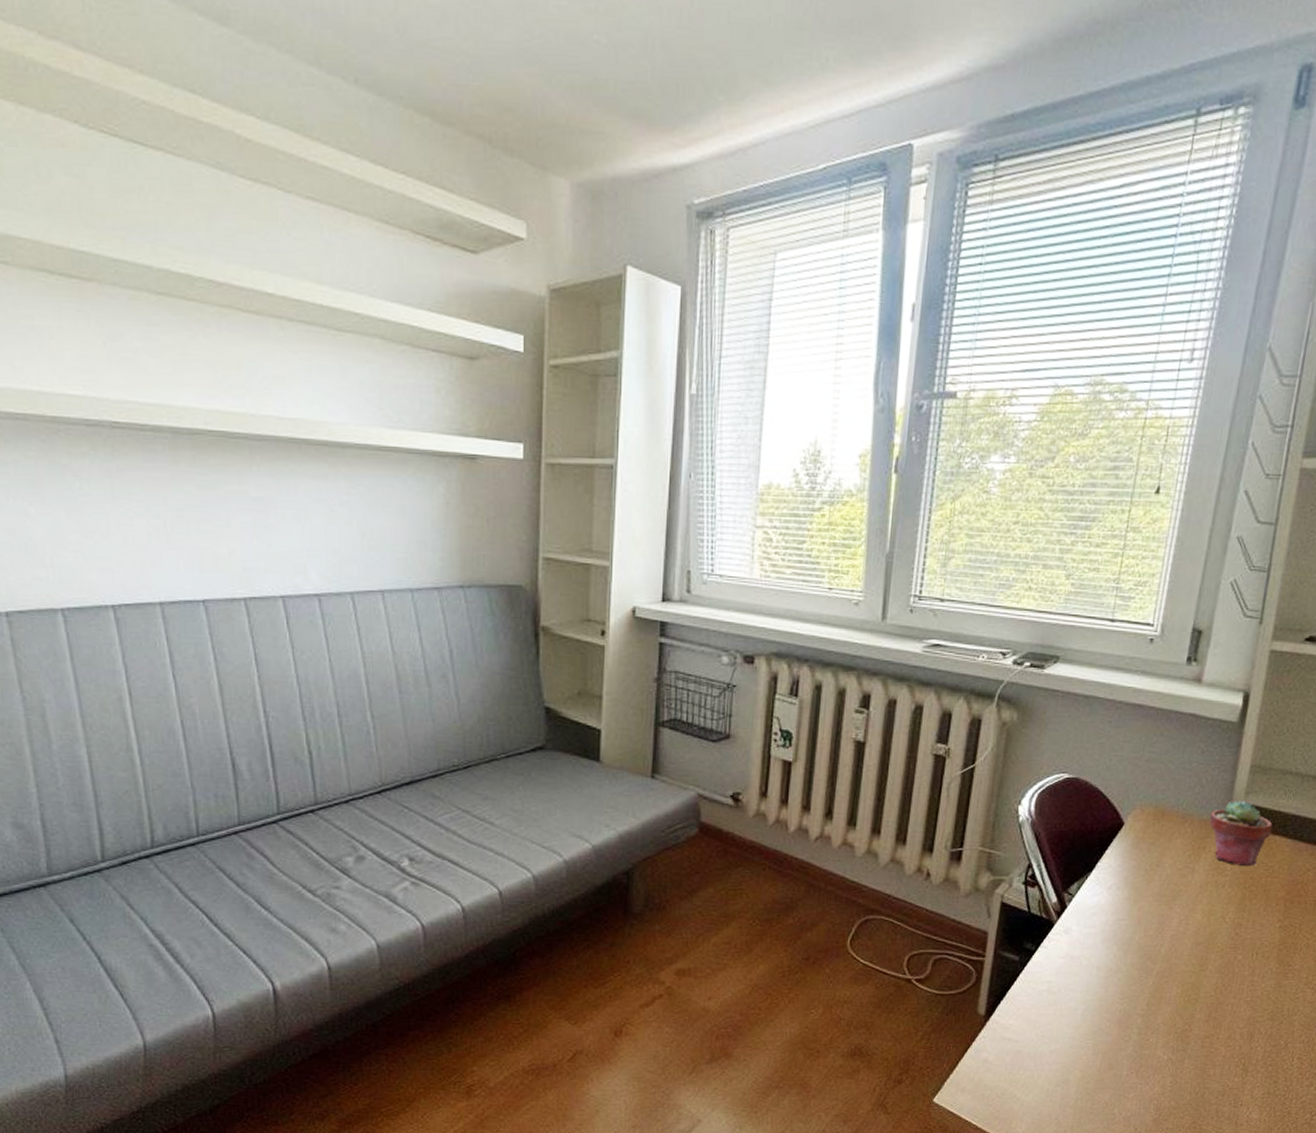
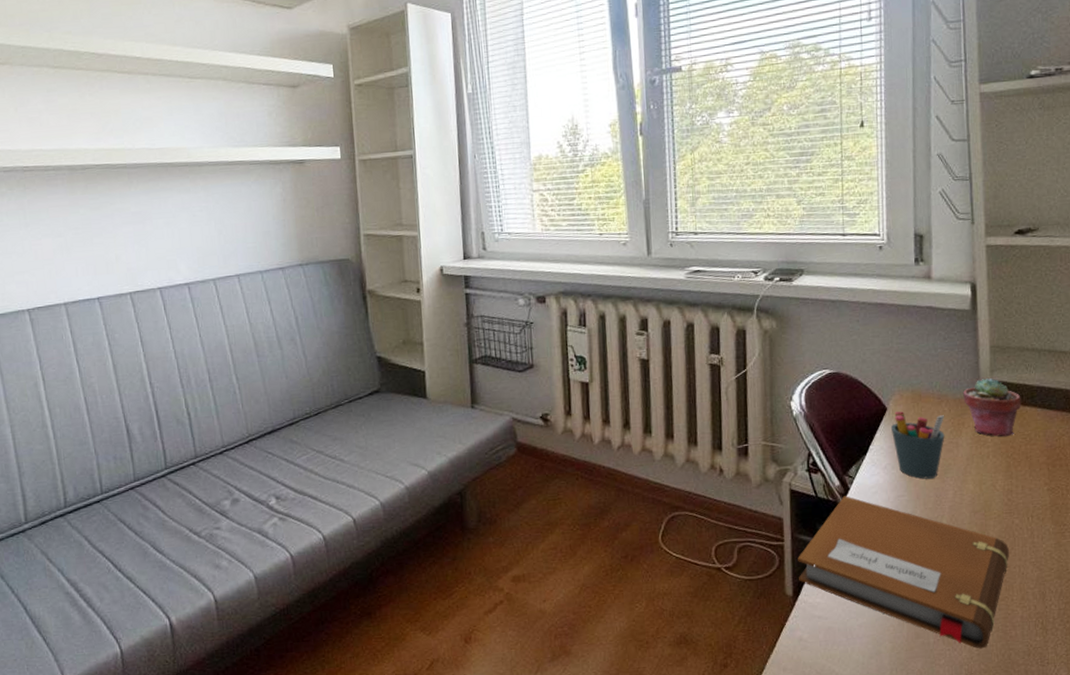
notebook: none [994,914,1226,1085] -> present [798,496,1009,649]
pen holder: none [1124,828,1186,904] -> present [890,411,945,479]

